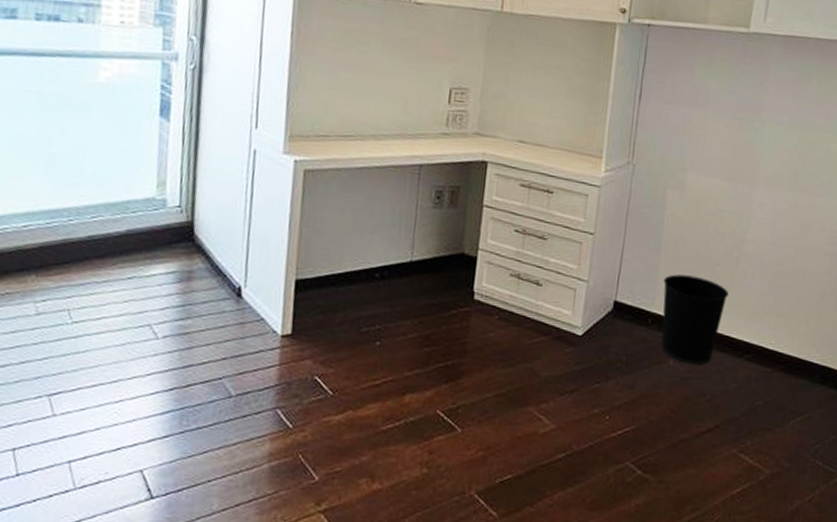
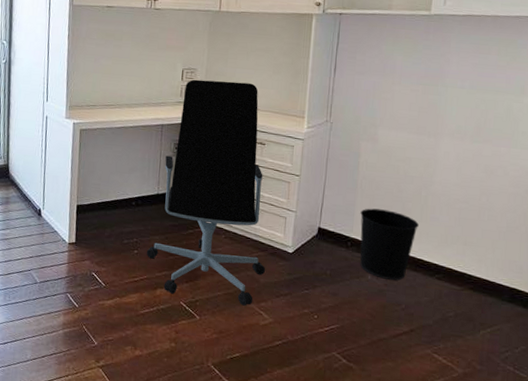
office chair: none [392,103,549,410] -> present [146,79,266,306]

